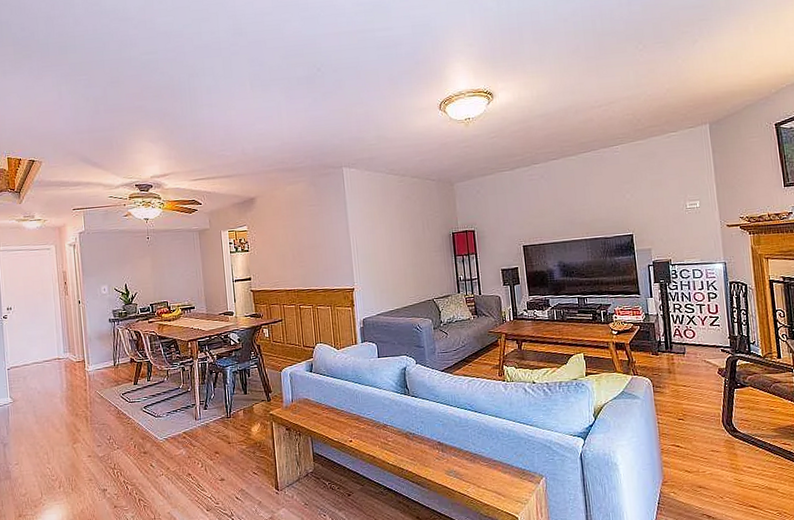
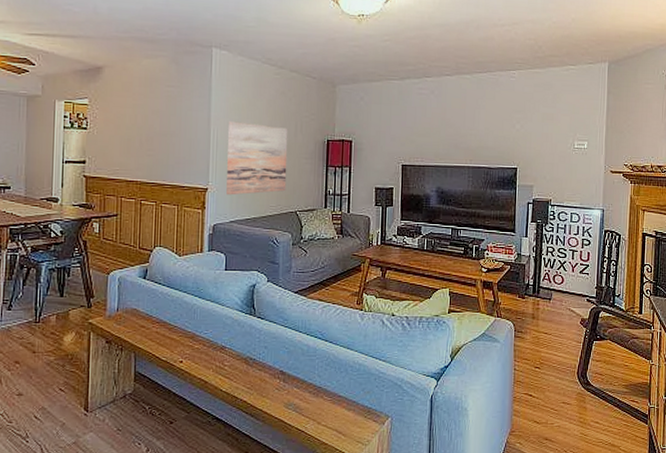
wall art: none [364,227,422,292] -> present [226,121,288,196]

